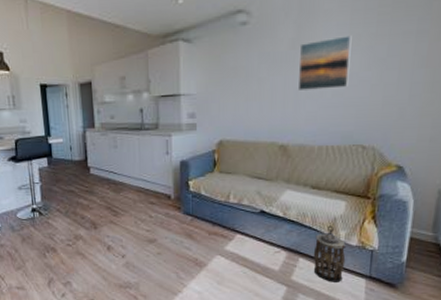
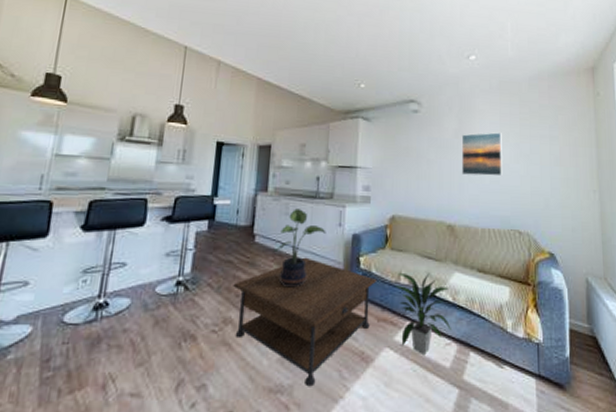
coffee table: none [78,184,207,284] -> present [233,257,377,387]
potted plant: none [107,141,155,210] -> present [273,208,326,288]
indoor plant: none [225,193,281,261] -> present [396,272,451,356]
lantern: present [313,225,346,282] -> none [483,313,515,383]

